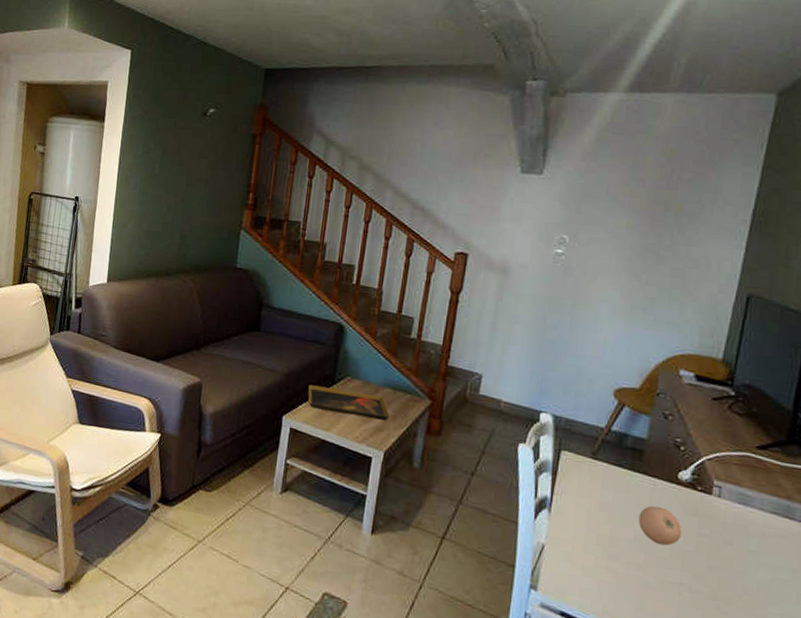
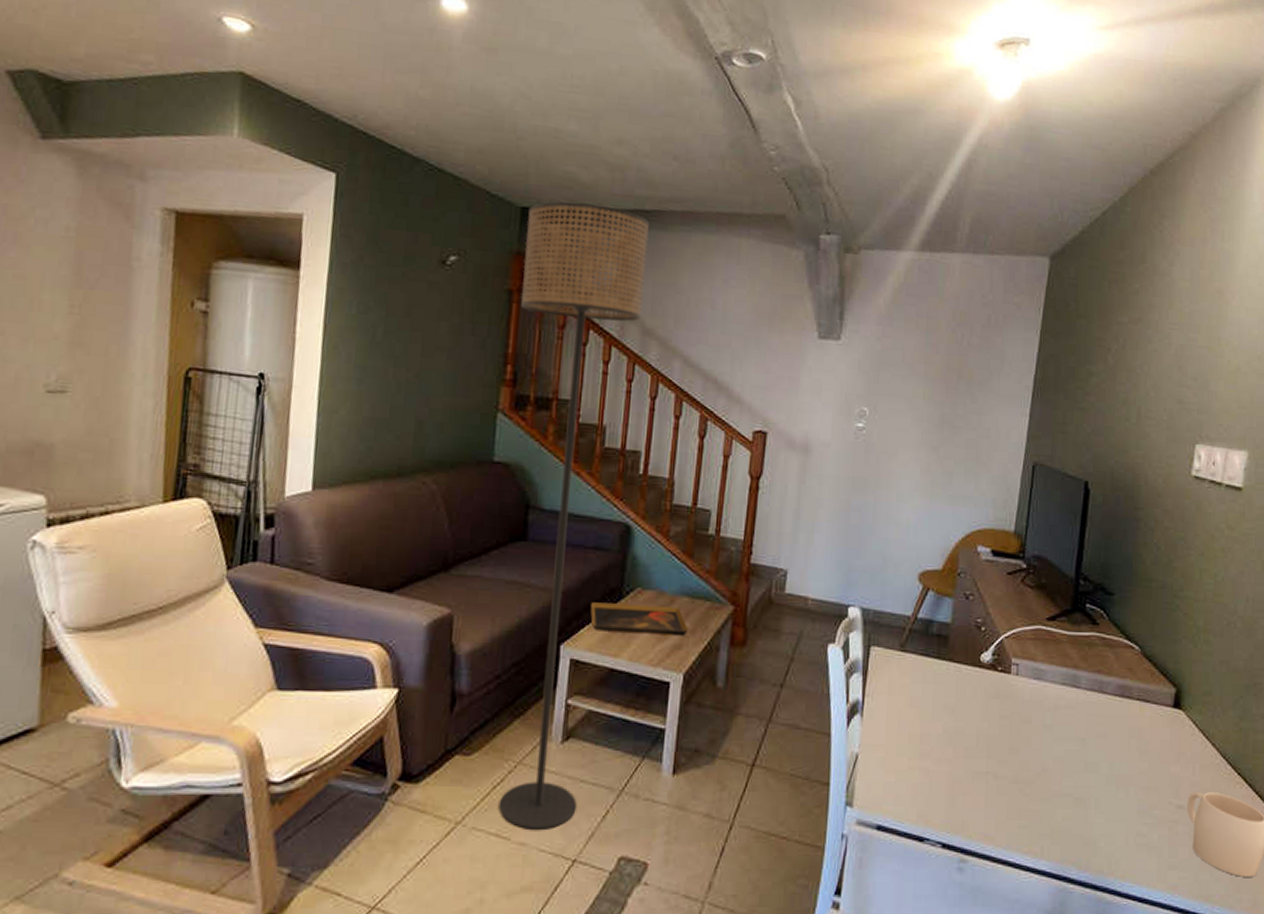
floor lamp: none [230,62,369,560] -> present [499,201,649,830]
fruit: present [638,506,682,546] -> none [946,693,986,734]

